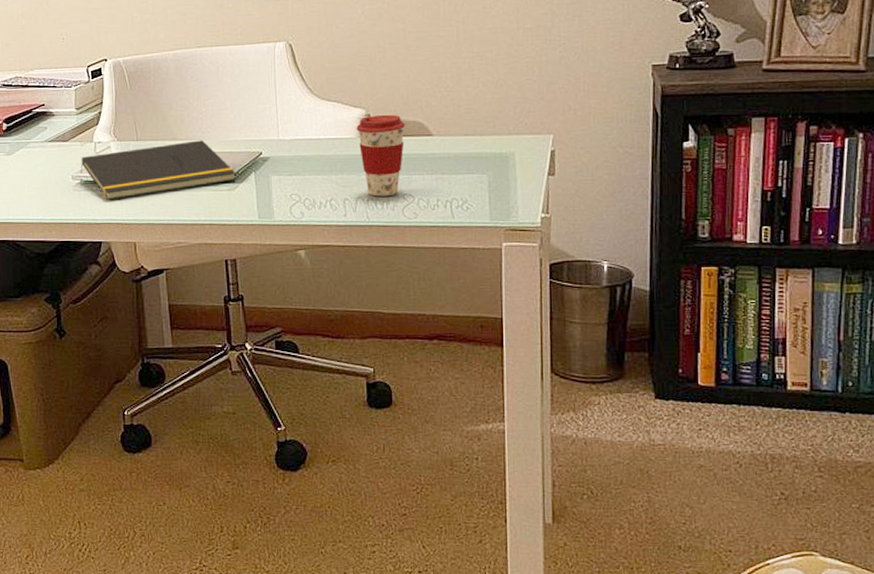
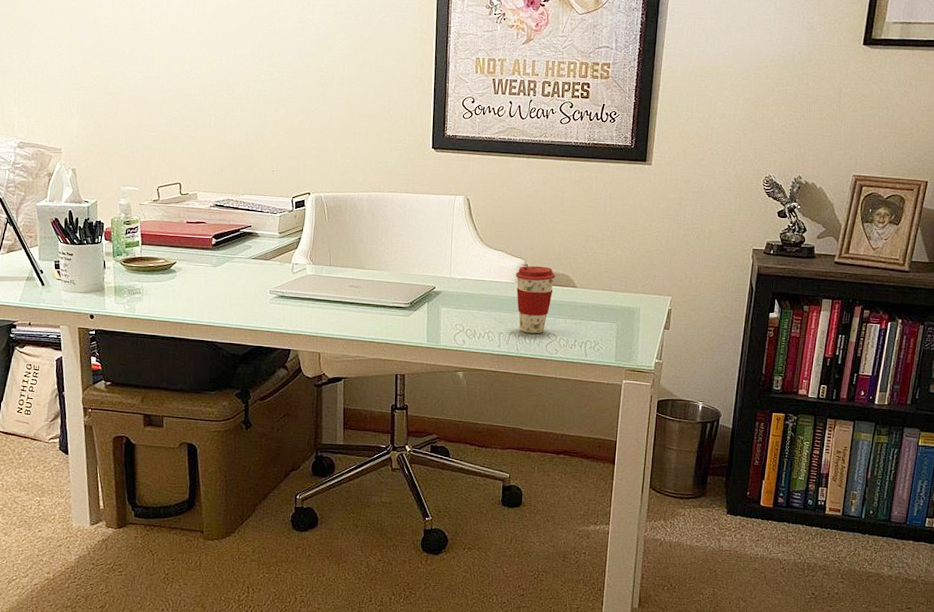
notepad: present [80,140,236,201] -> none [277,271,412,315]

